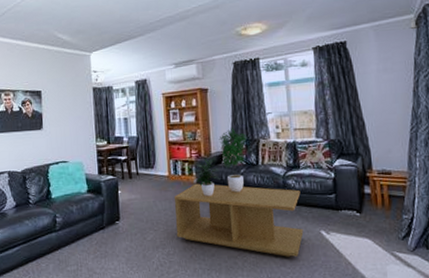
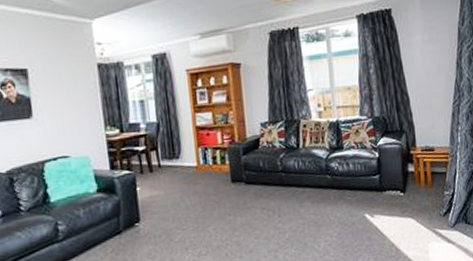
coffee table: present [173,183,304,257] -> none [204,172,347,245]
potted plant: present [194,128,247,197] -> none [226,108,286,187]

